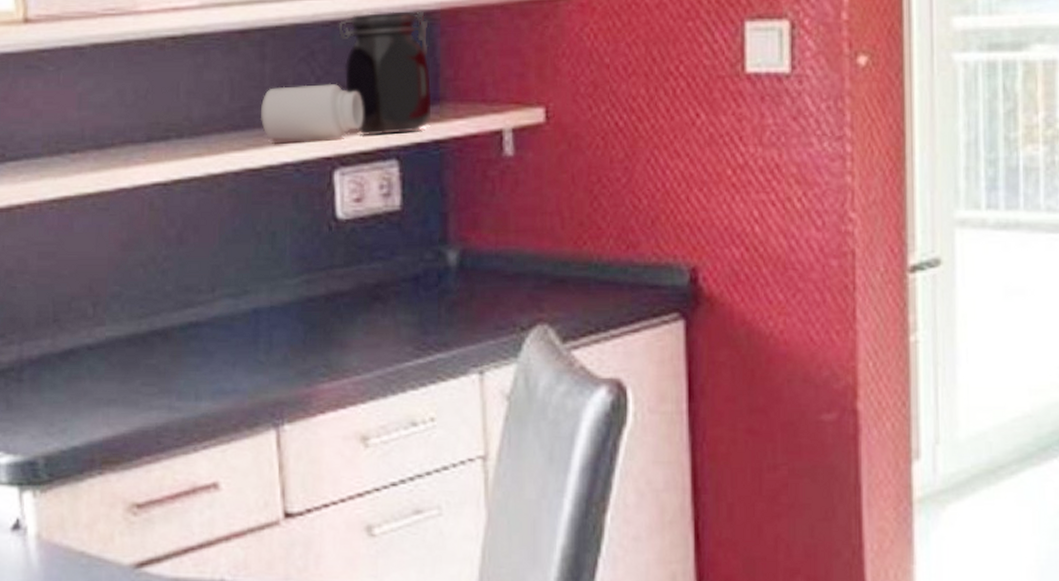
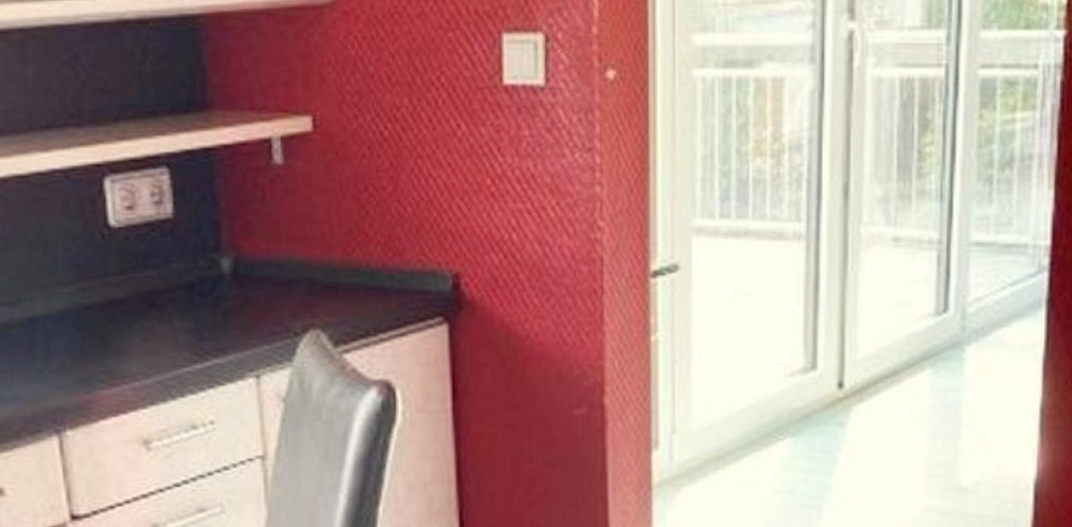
jar: present [261,83,364,143] -> none [25,87,132,148]
jar: present [338,11,432,135] -> none [101,15,200,142]

